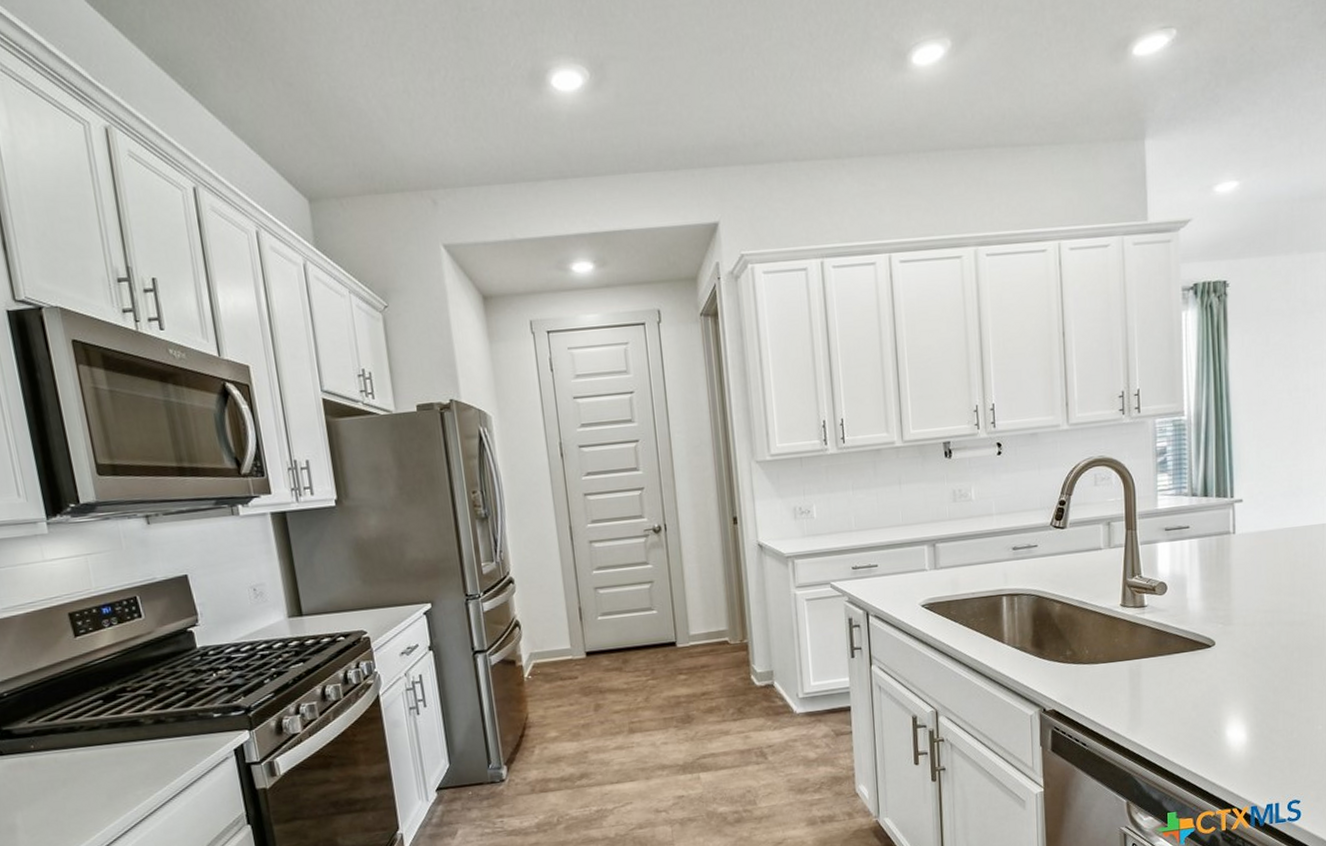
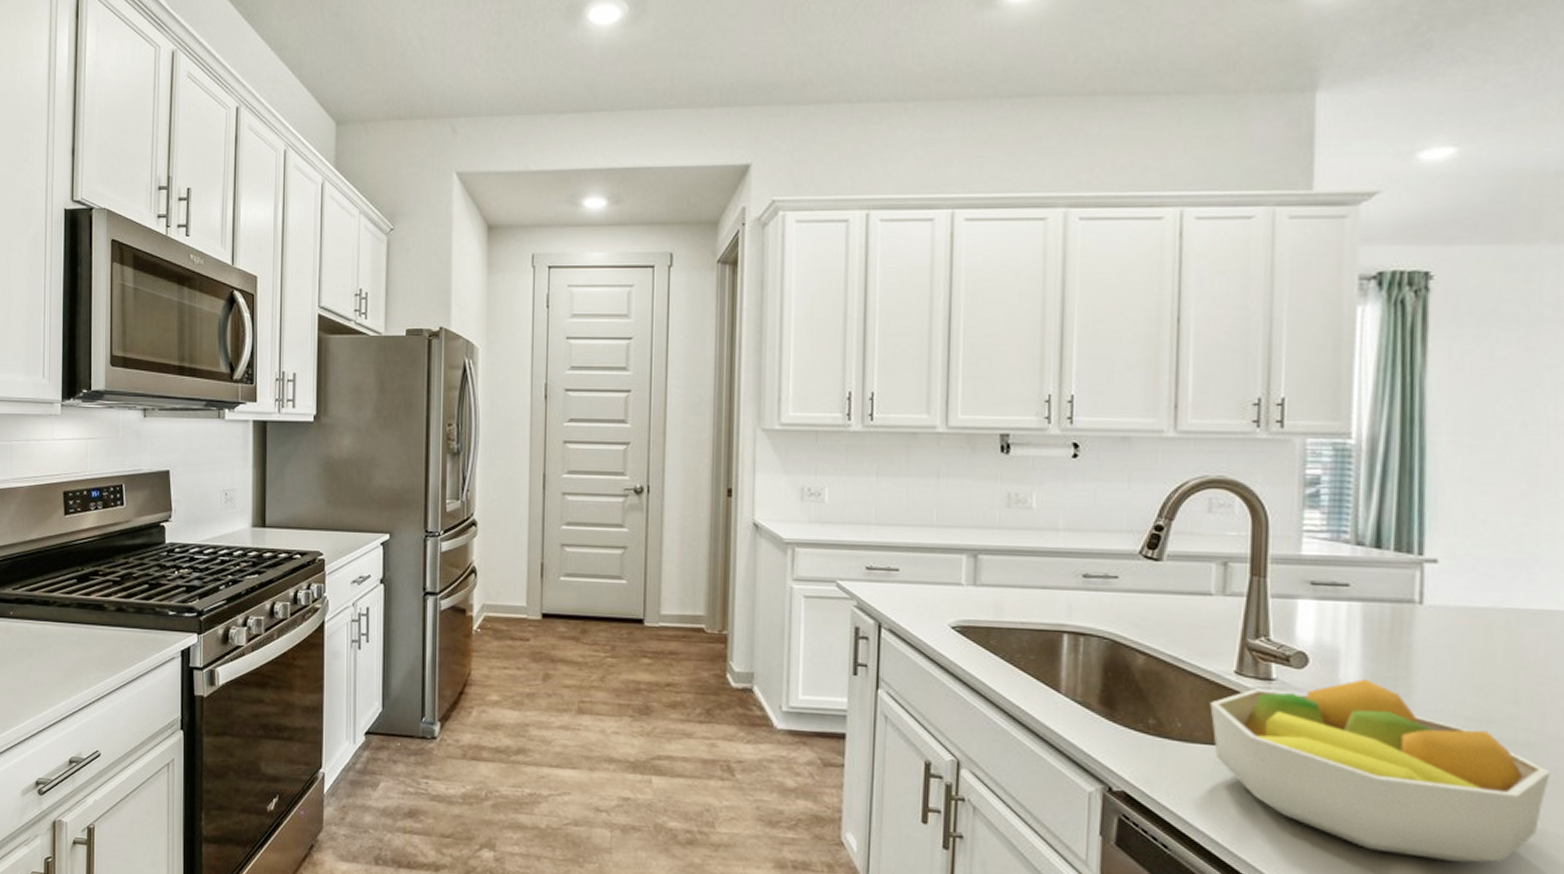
fruit bowl: none [1106,595,1315,718] -> present [1210,679,1550,863]

